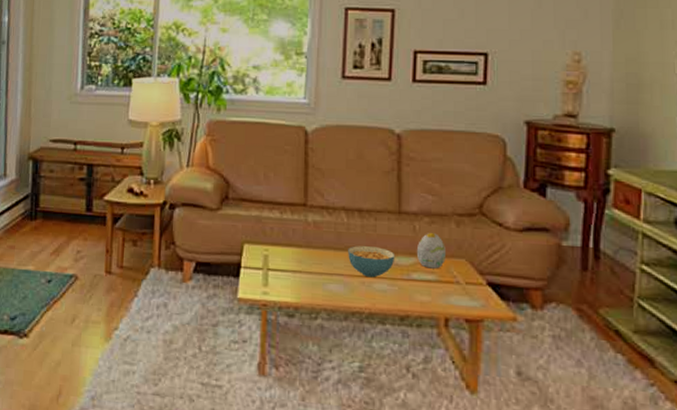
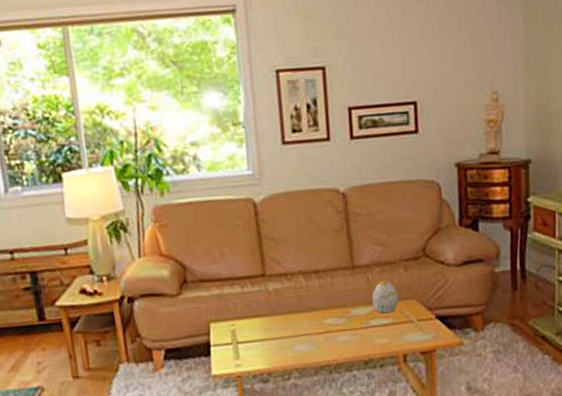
cereal bowl: present [348,246,395,278] -> none [310,302,354,332]

